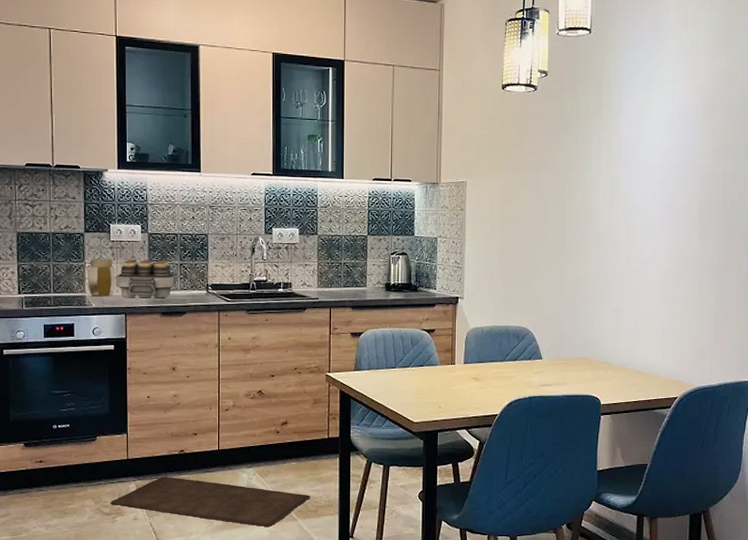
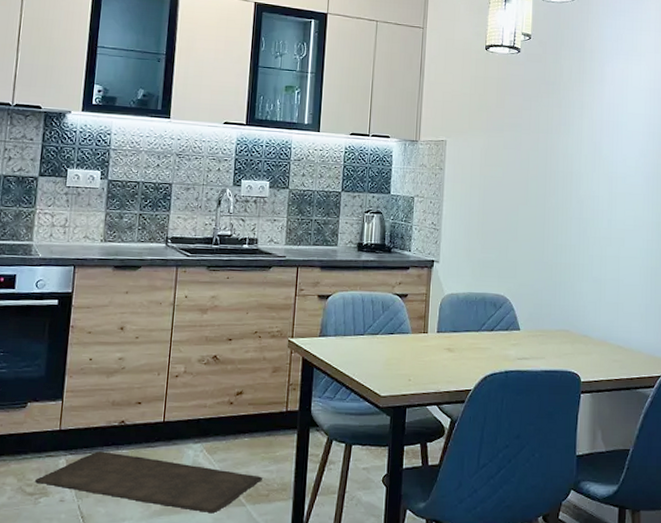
jar: present [87,259,116,297] -> none [36,205,69,247]
spice rack: present [116,259,176,299] -> none [67,206,134,251]

